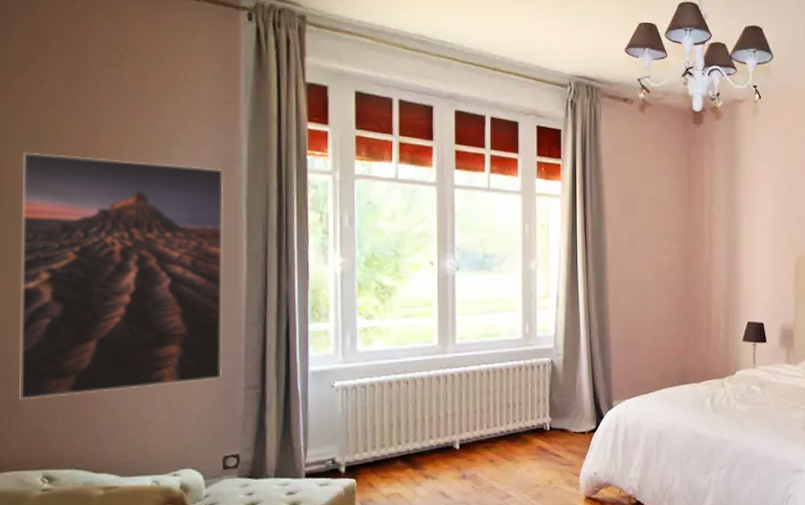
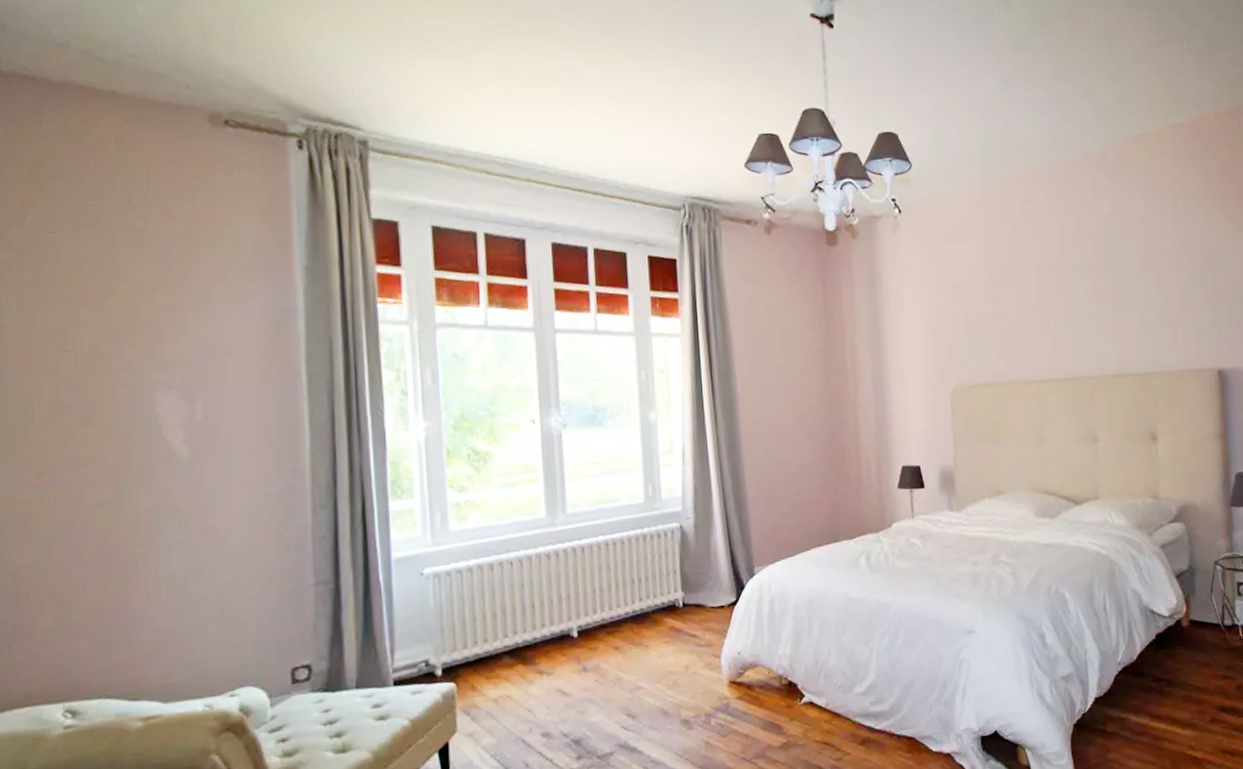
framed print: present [19,152,224,400] -> none [24,317,286,619]

